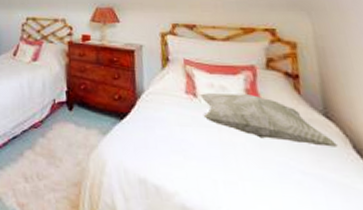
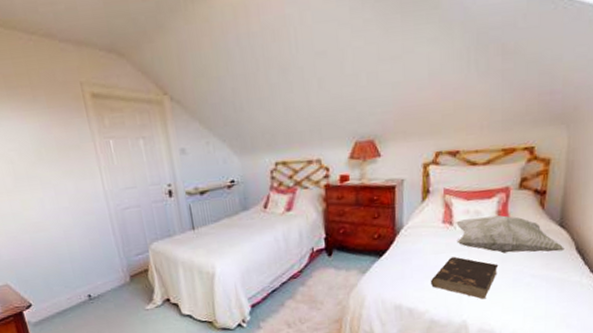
book: none [178,132,257,192] -> present [431,256,499,299]

